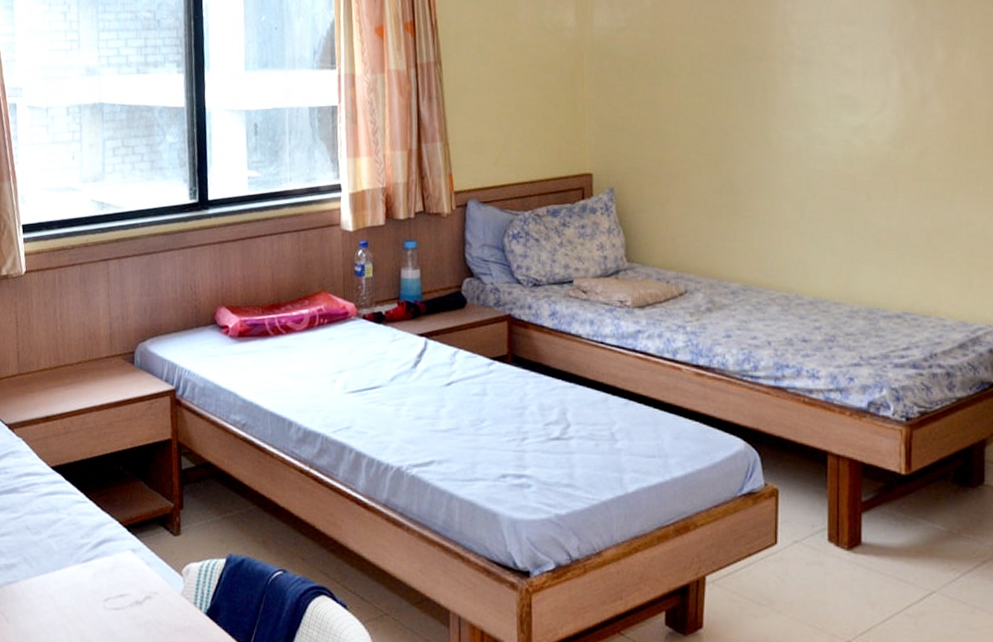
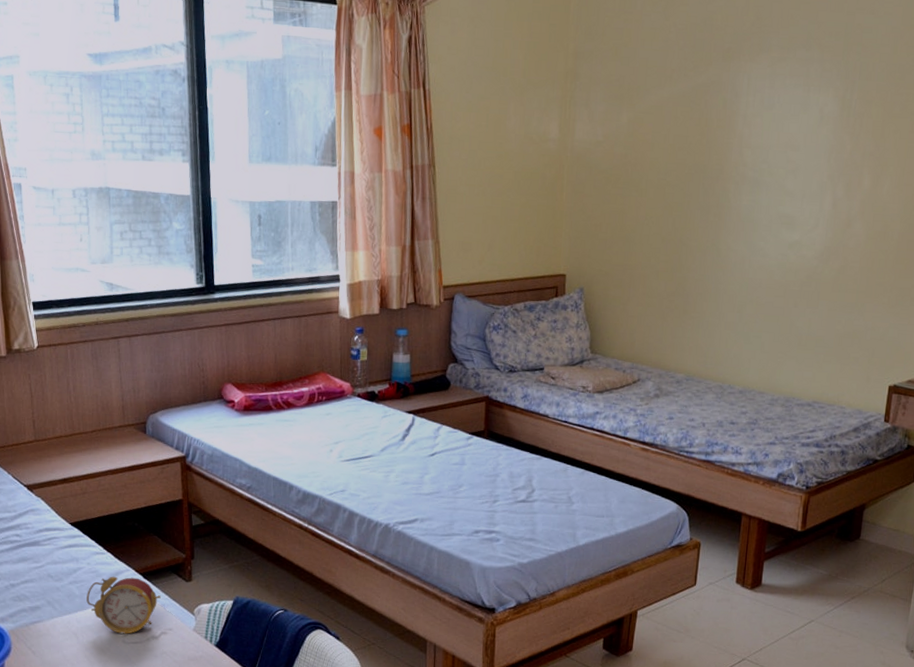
alarm clock: none [65,529,146,598] -> present [86,576,161,634]

